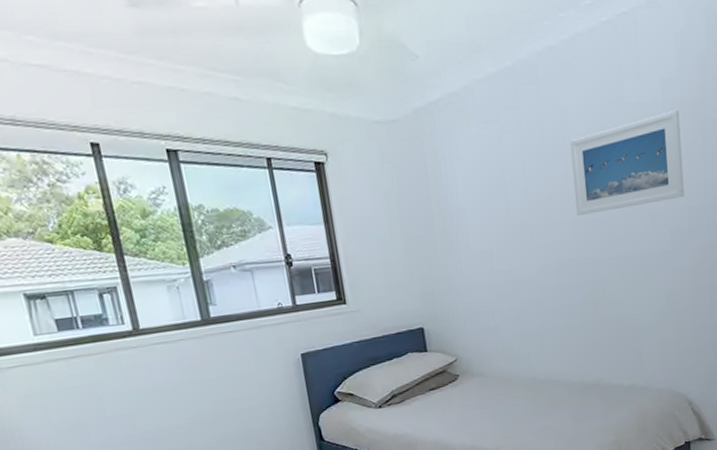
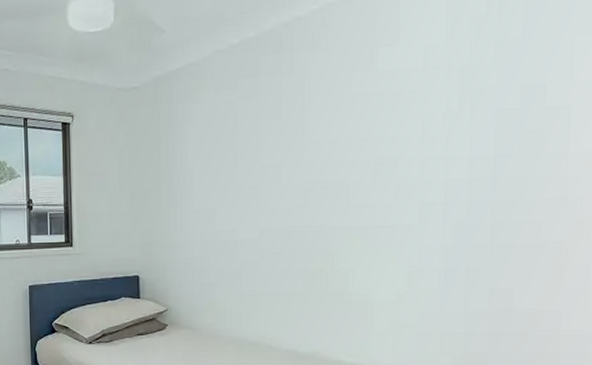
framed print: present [569,109,684,216] -> none [309,76,444,183]

